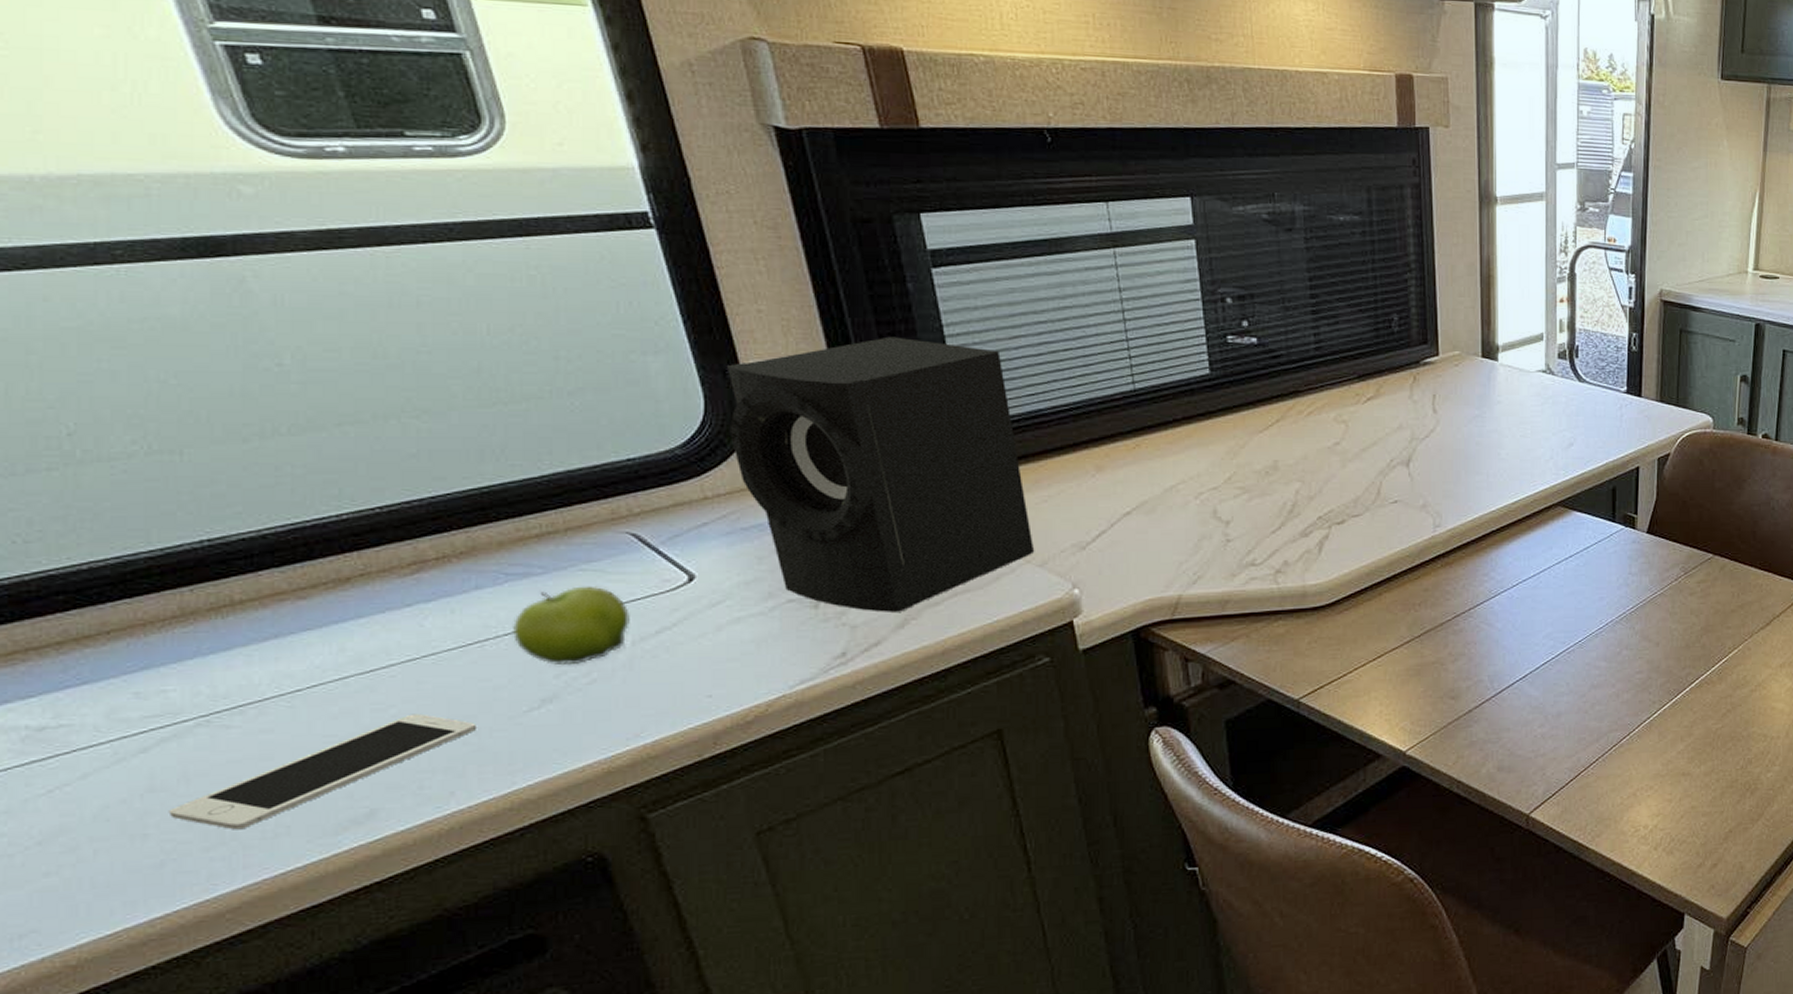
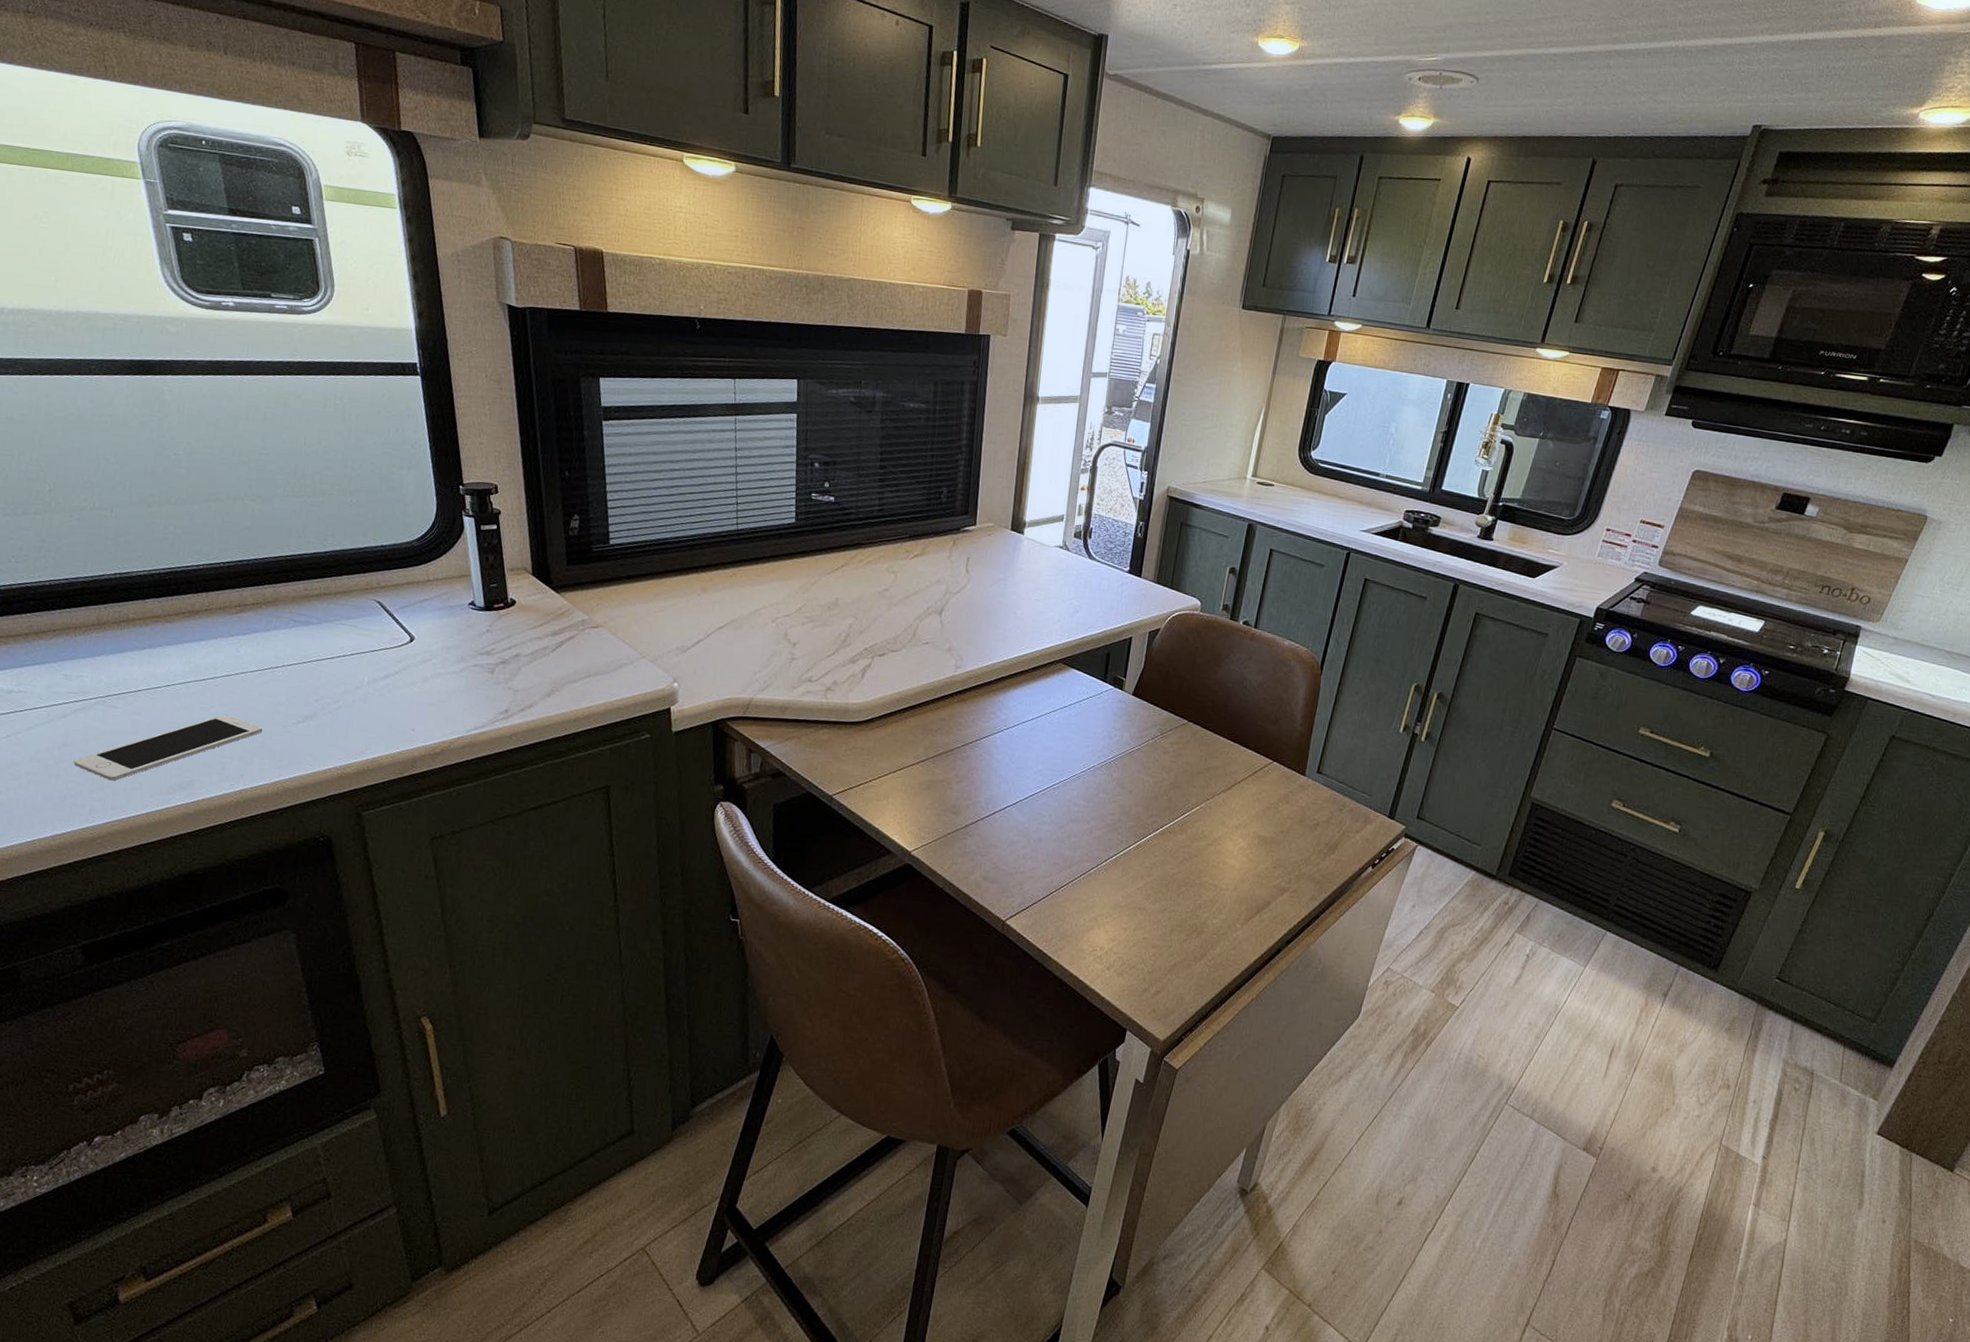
fruit: present [512,585,630,664] -> none [293,636,369,693]
speaker: present [726,336,1035,613] -> none [450,471,650,685]

